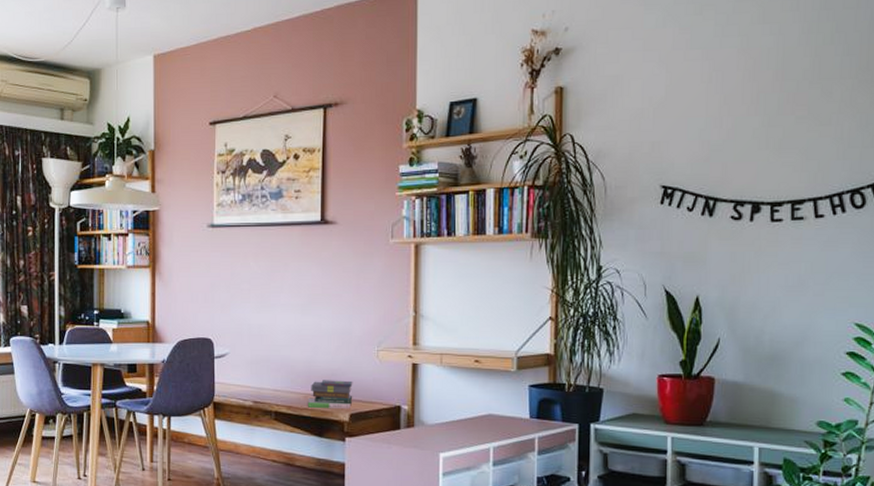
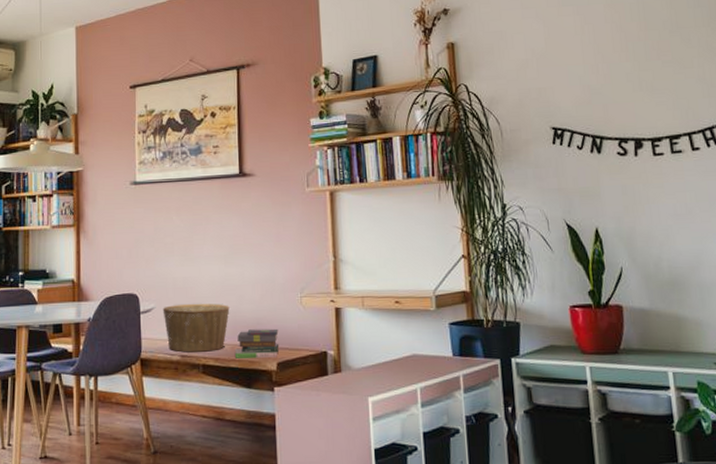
basket: none [237,351,305,399] -> present [162,303,230,353]

